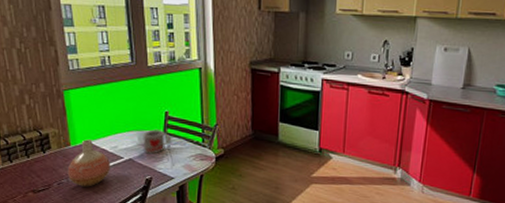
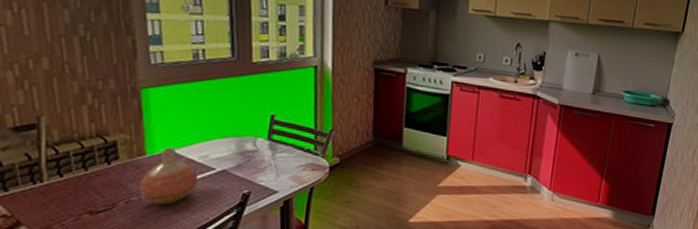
mug: present [143,128,171,154] -> none [241,134,276,164]

